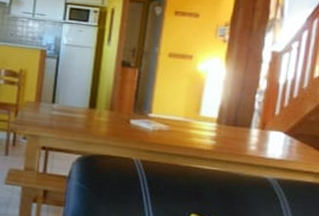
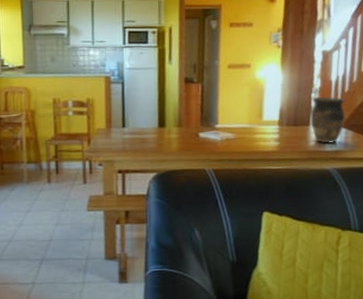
vase: none [252,98,293,151] -> present [310,96,346,144]

